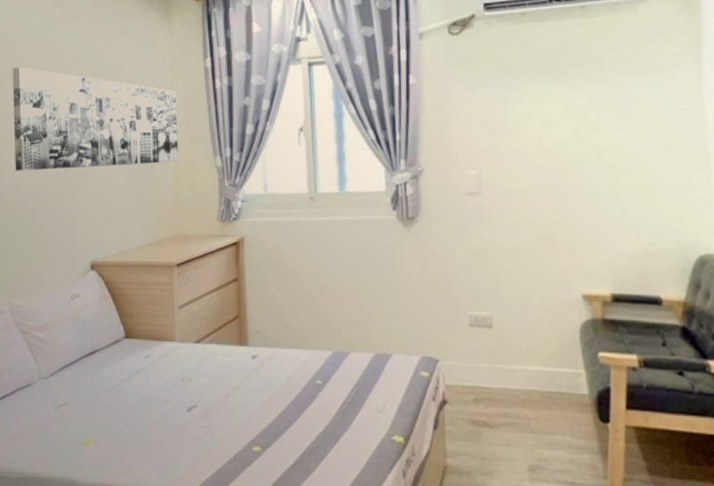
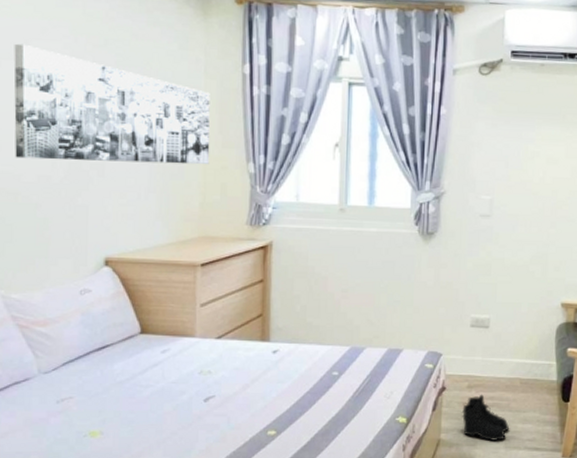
boots: none [469,410,532,472] -> present [461,394,509,442]

